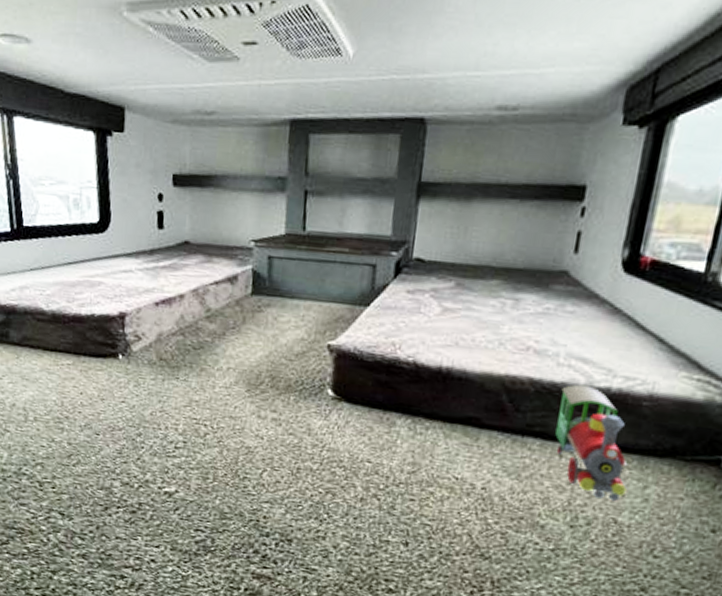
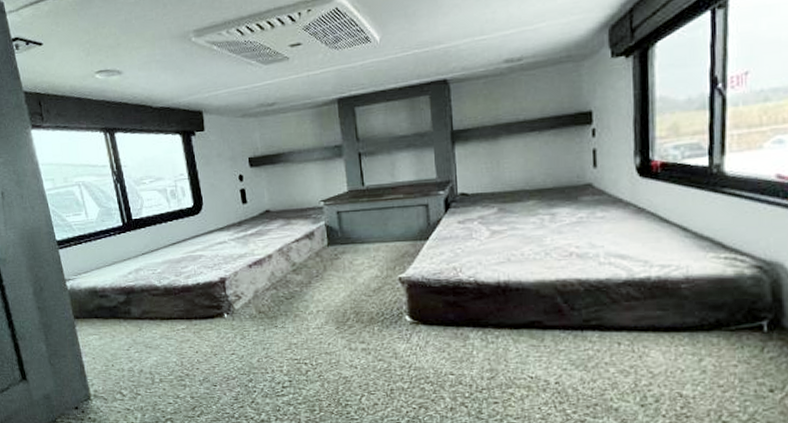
toy train: present [555,384,628,502] -> none [607,278,684,377]

